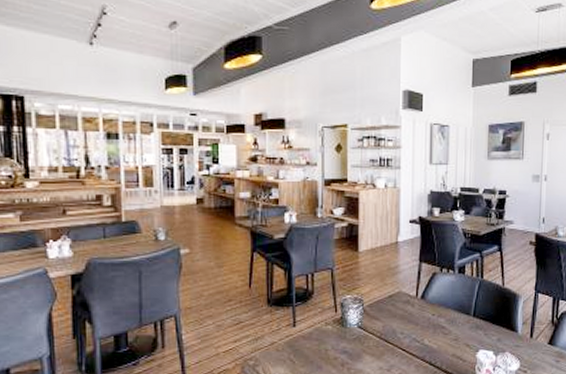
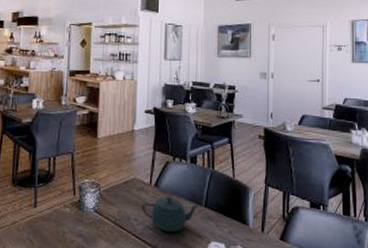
teapot: none [407,307,468,343] -> present [141,196,200,232]

